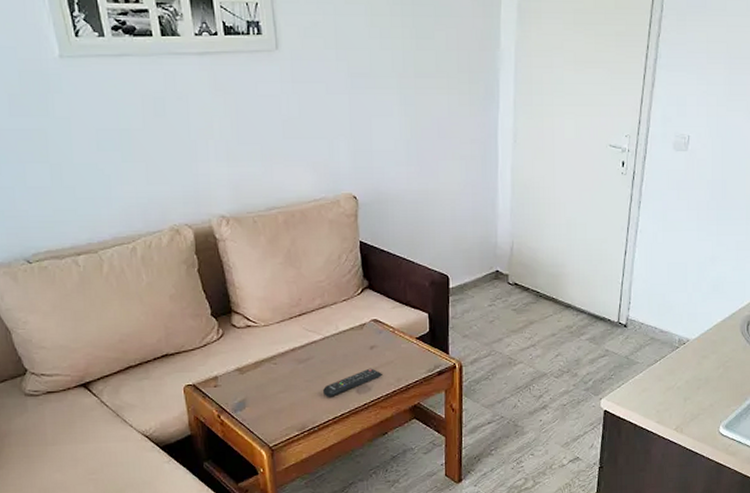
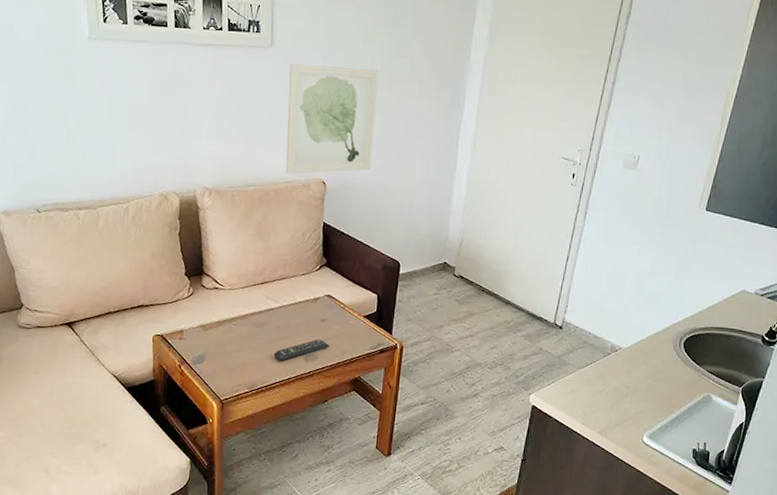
wall art: none [301,66,405,192] -> present [285,63,379,174]

